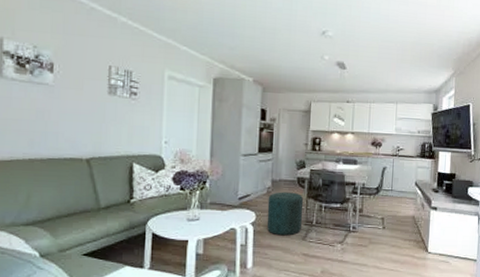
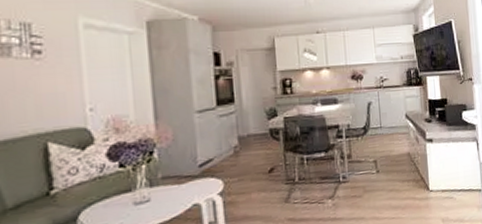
ottoman: present [266,192,304,236] -> none [236,147,283,203]

